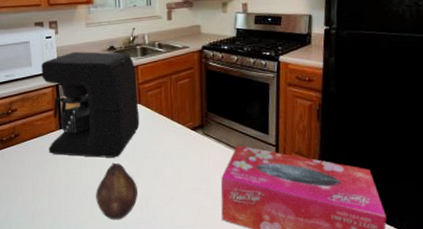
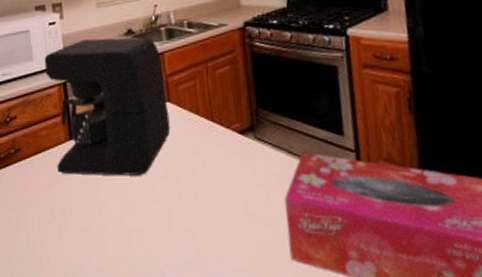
fruit: present [96,162,138,220] -> none [119,182,174,263]

